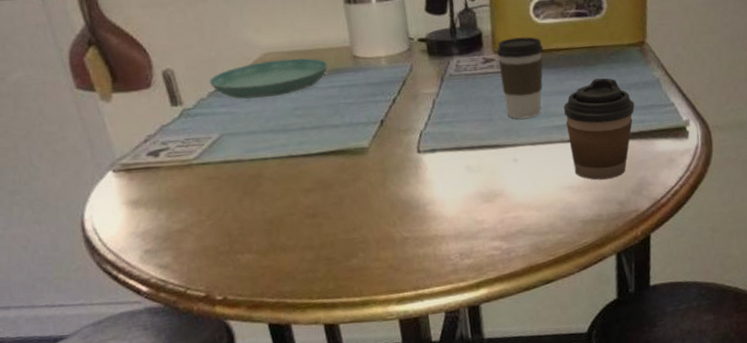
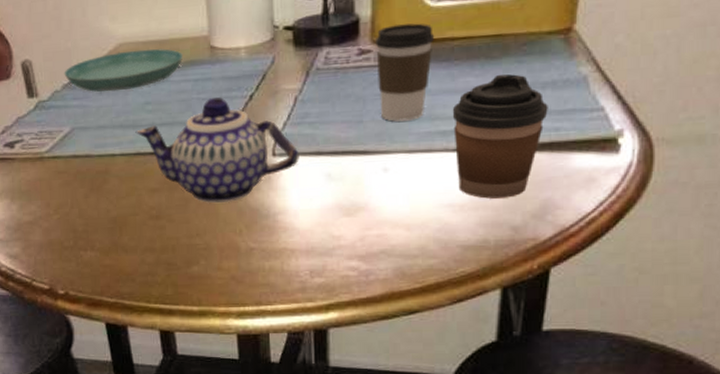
teapot: none [286,102,442,199] -> present [135,97,299,204]

